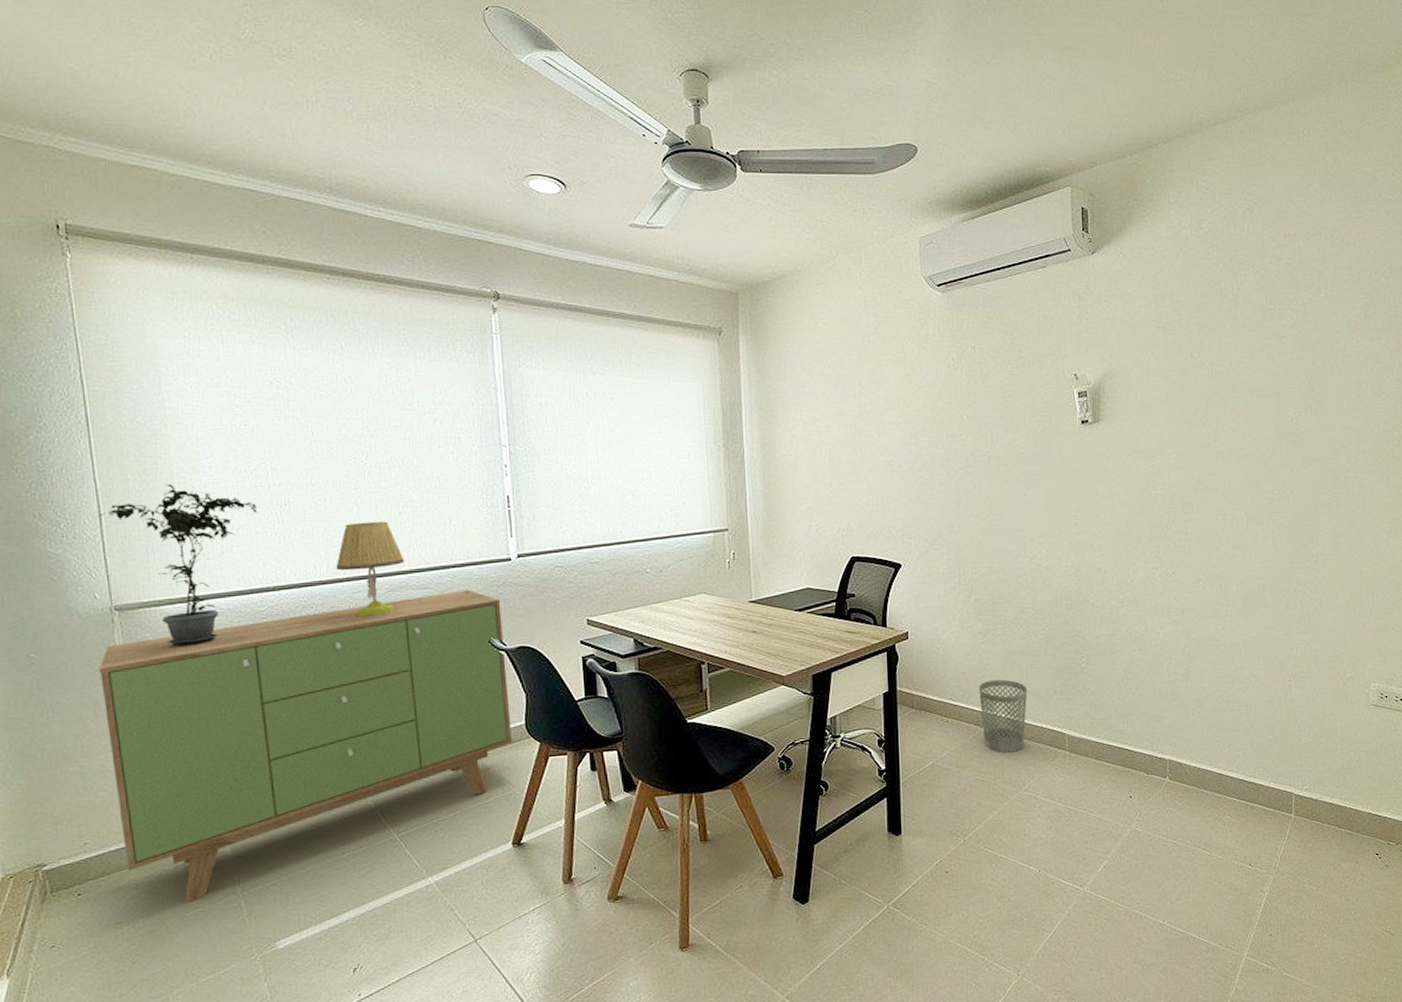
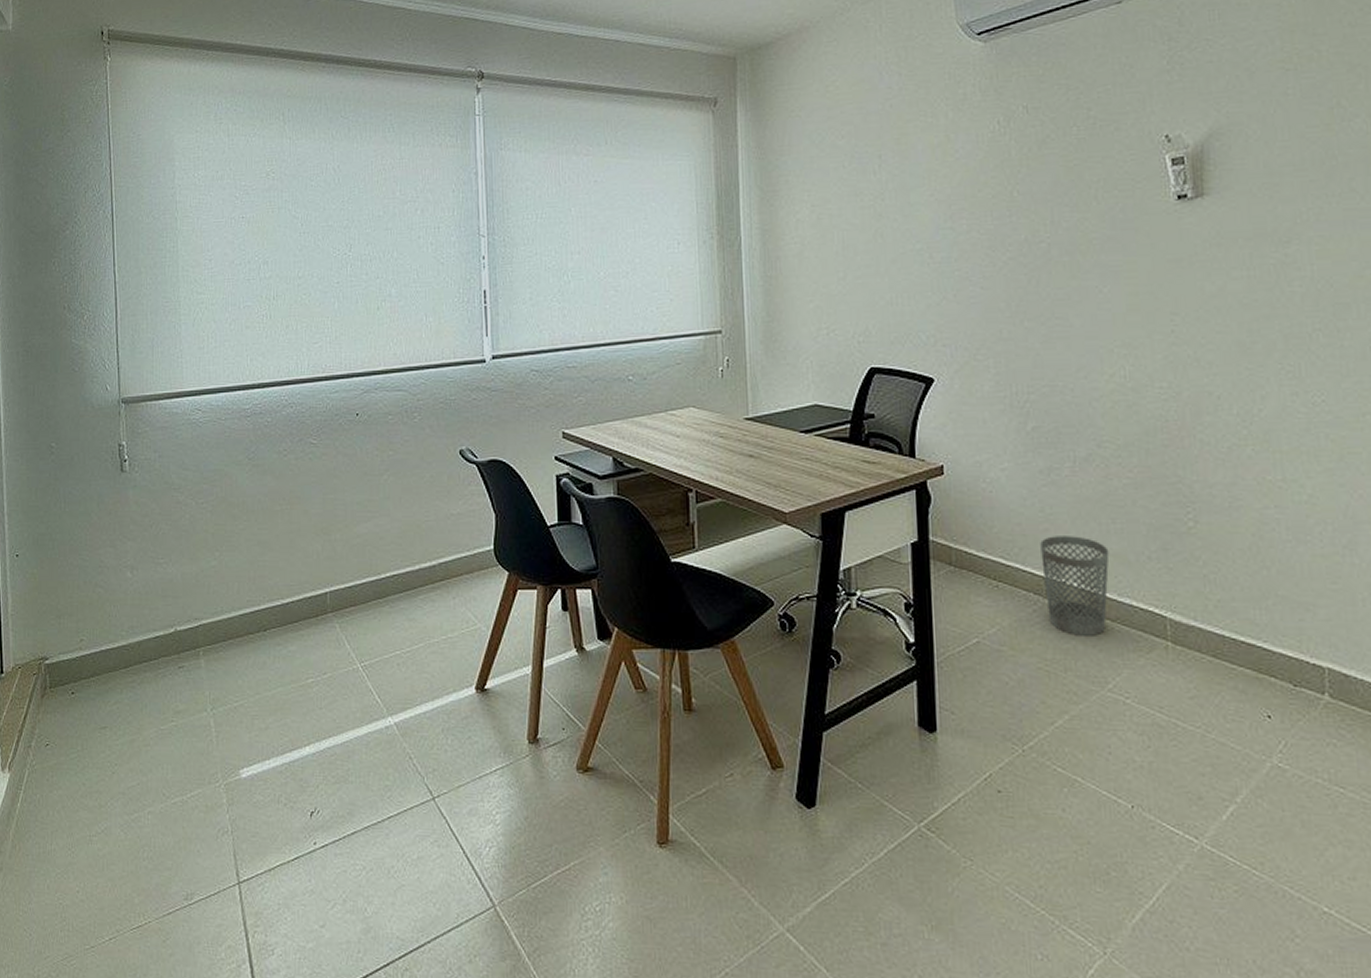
potted plant: present [97,483,258,645] -> none [114,277,249,441]
sideboard: present [98,589,512,903] -> none [105,393,480,715]
table lamp: present [336,521,405,618] -> none [316,317,381,420]

